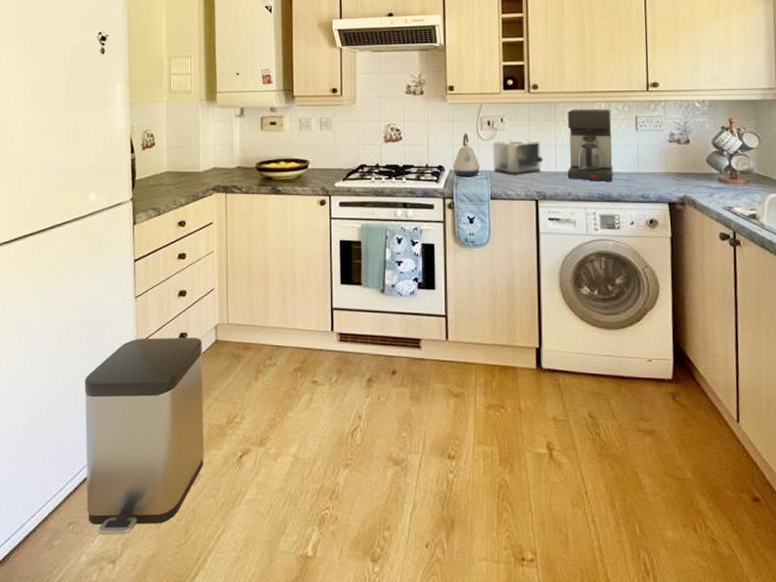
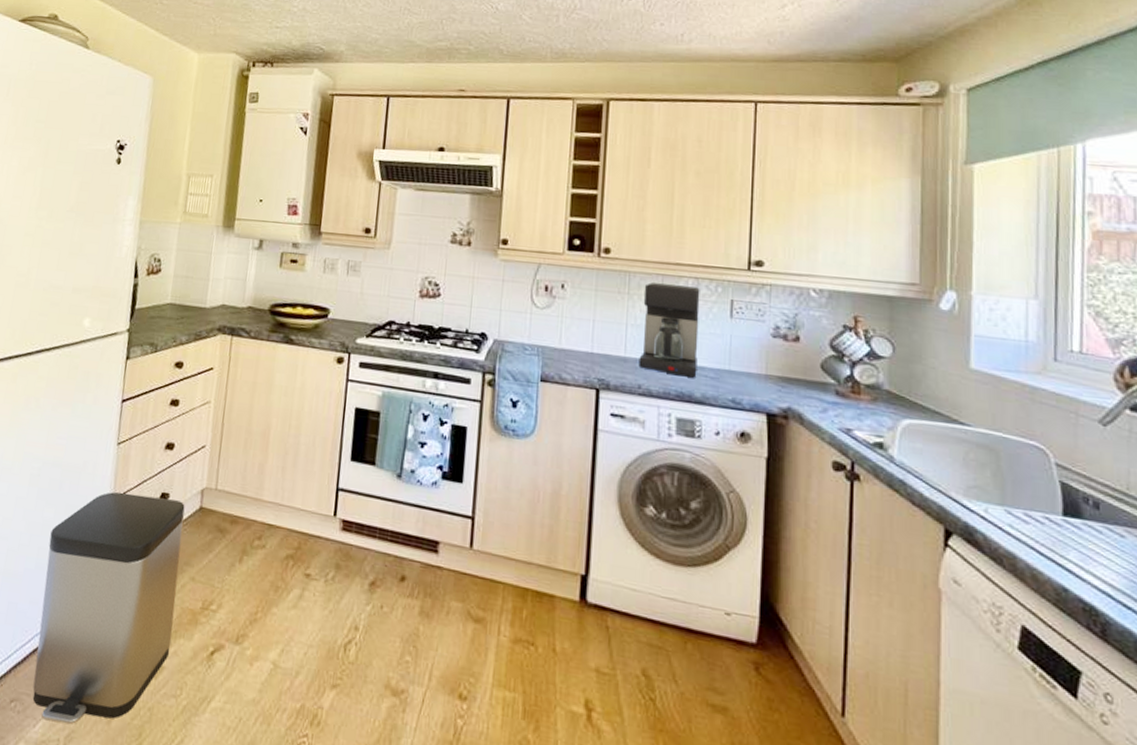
kettle: present [453,133,481,177] -> none [498,297,532,351]
toaster: present [493,140,544,176] -> none [547,311,610,357]

